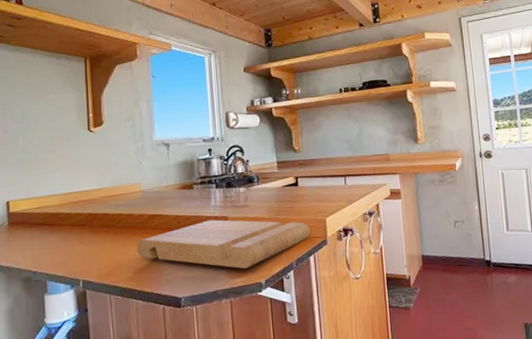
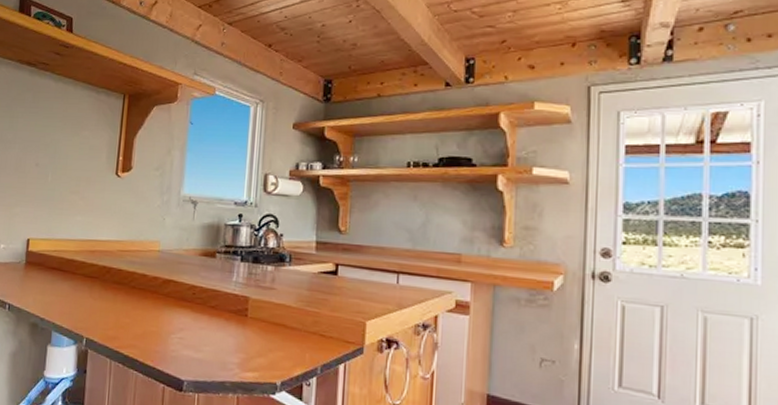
cutting board: present [136,219,310,269] -> none [145,297,344,364]

